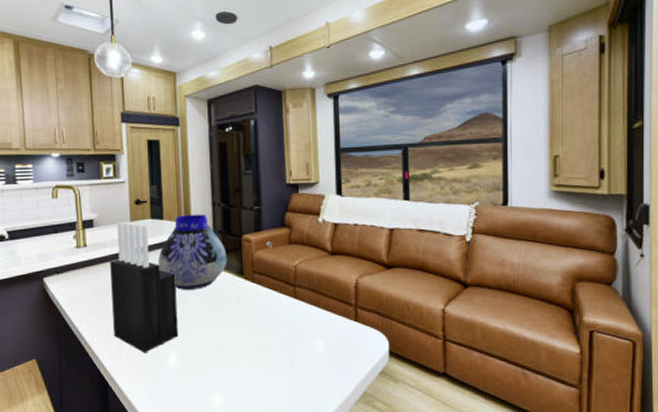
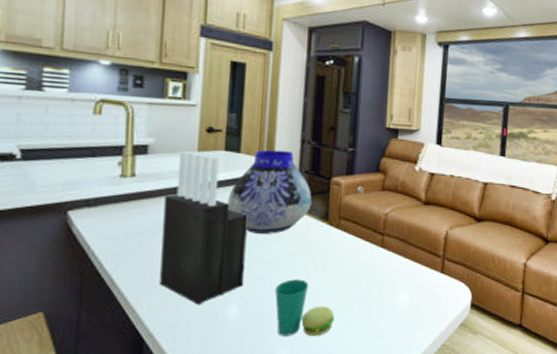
cup: none [204,330,259,382] -> present [274,279,335,337]

